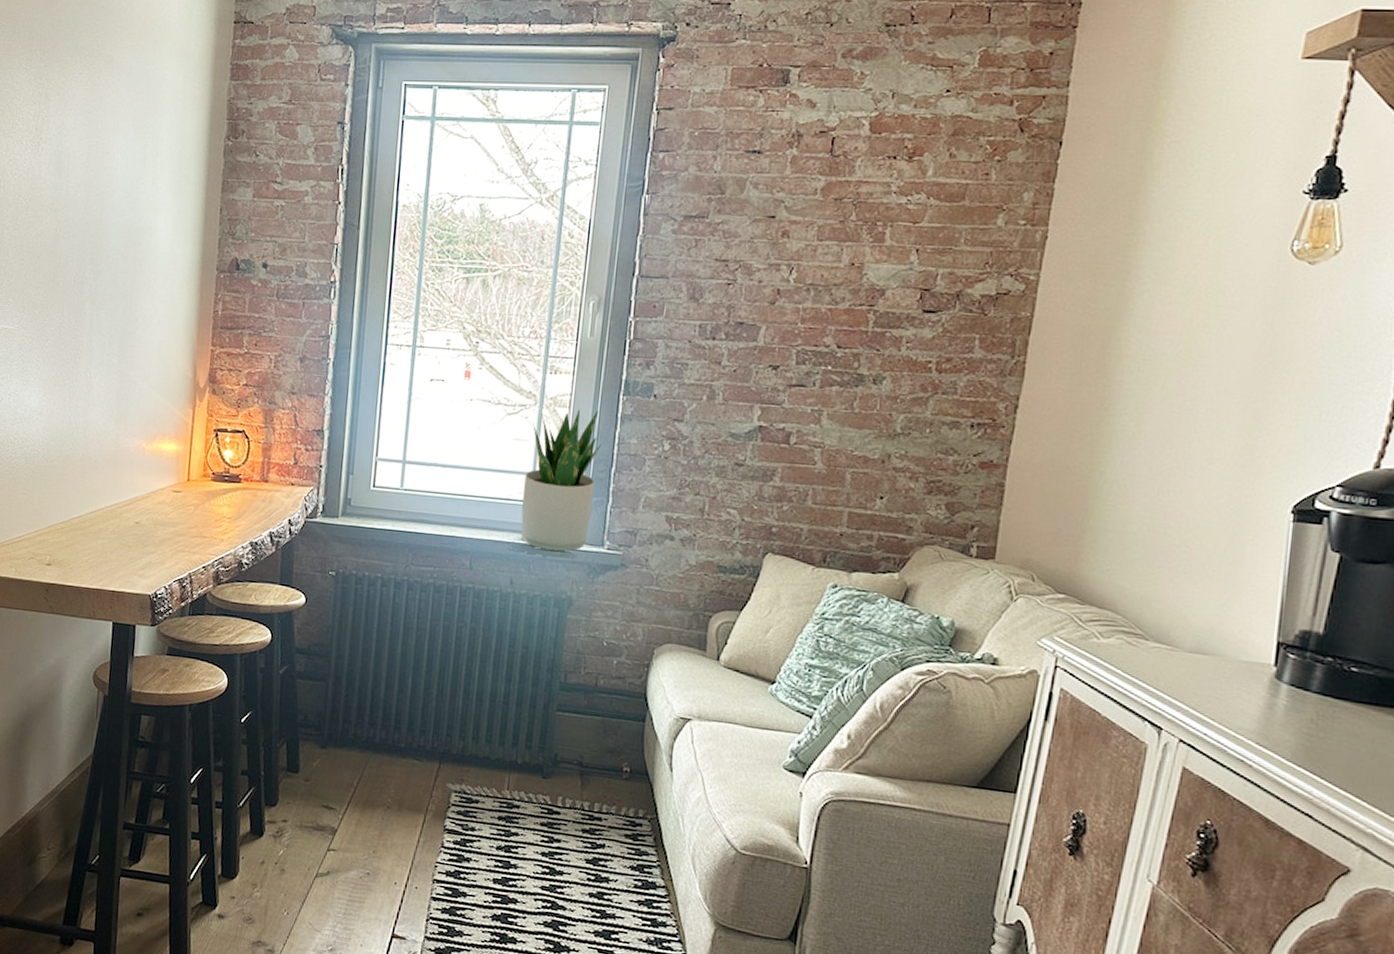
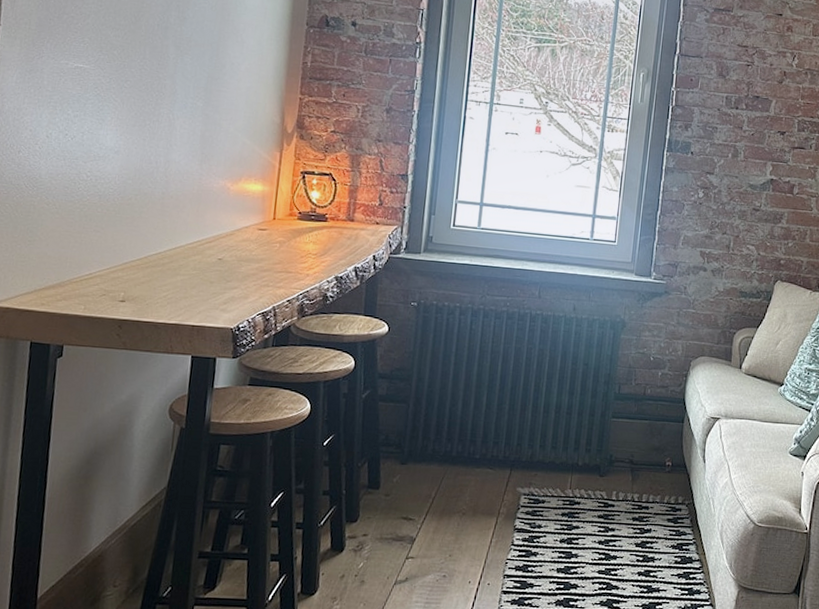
planter: present [521,409,602,552] -> none [582,162,650,282]

